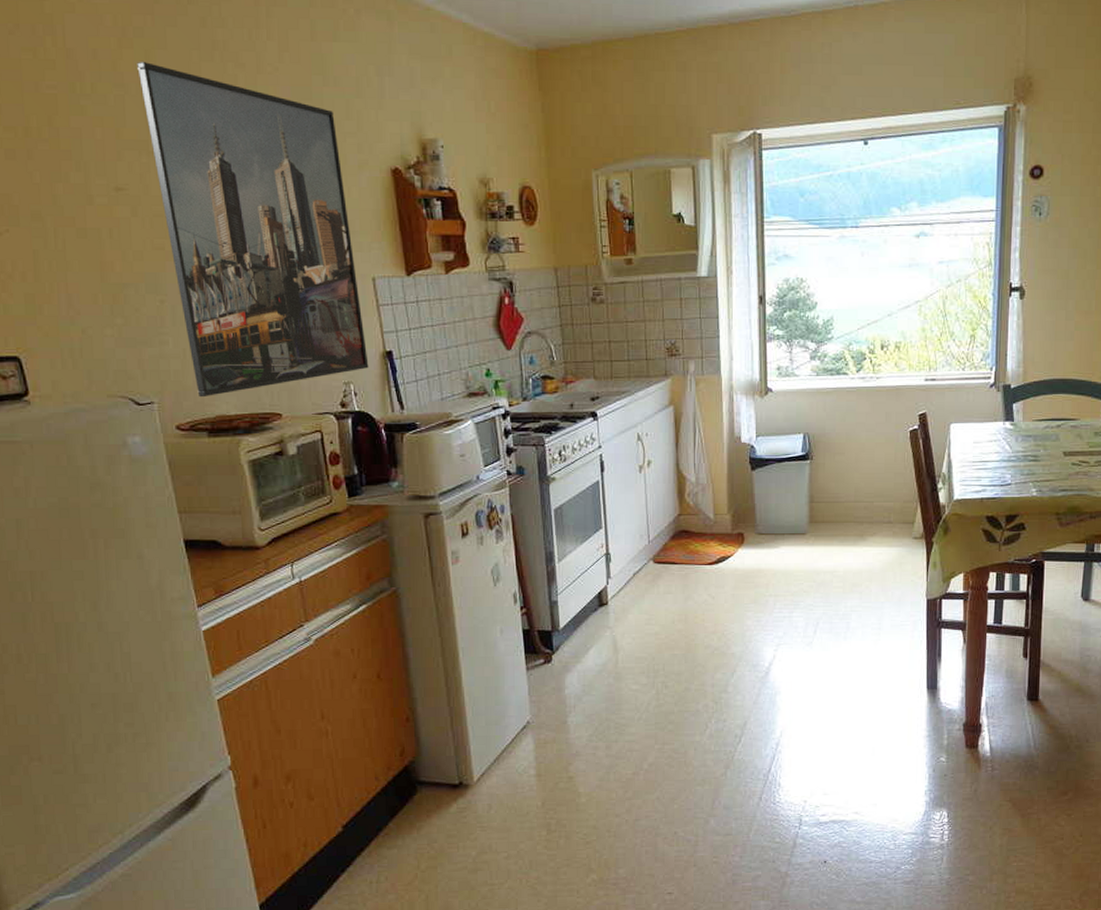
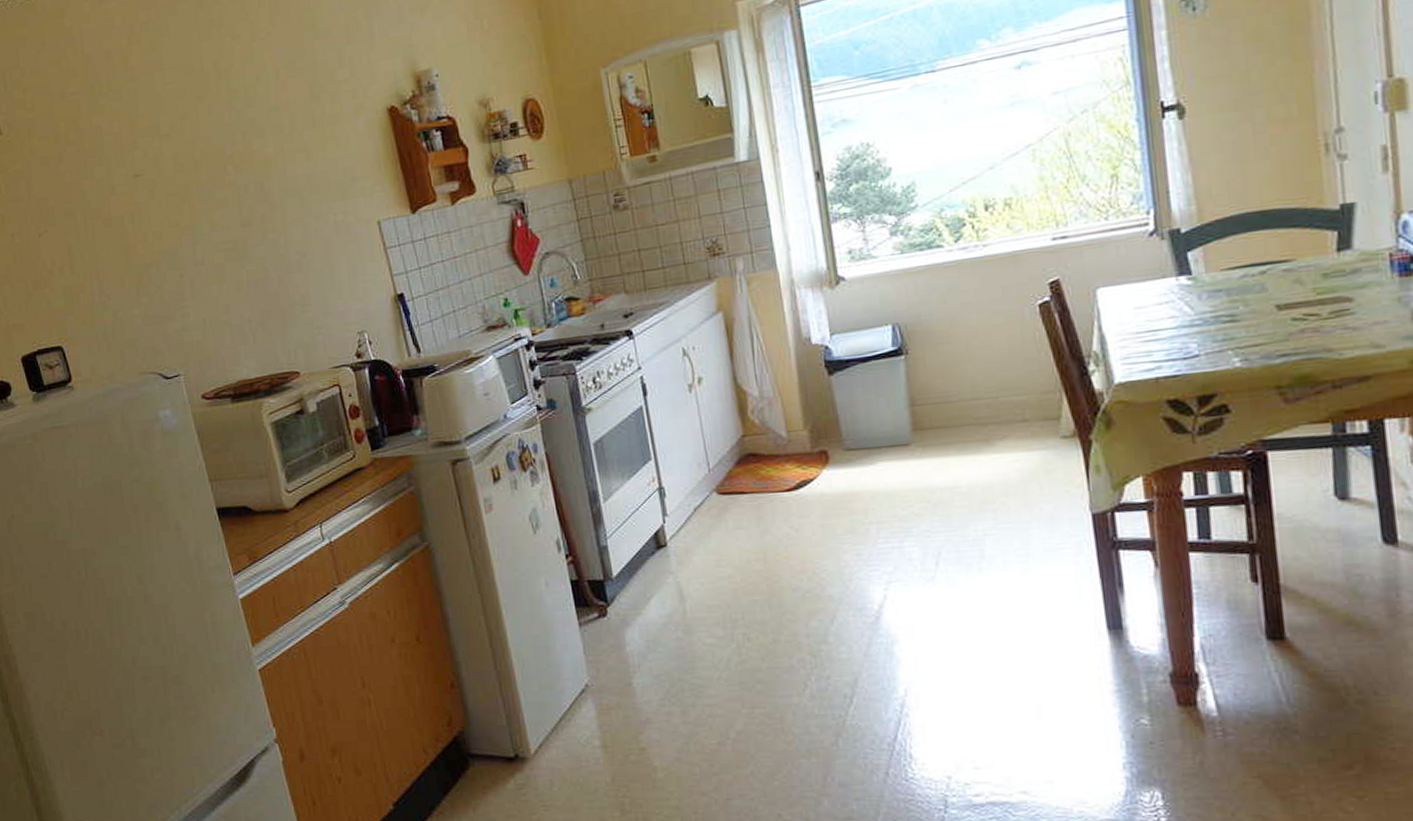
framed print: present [137,61,369,398] -> none [145,52,381,365]

